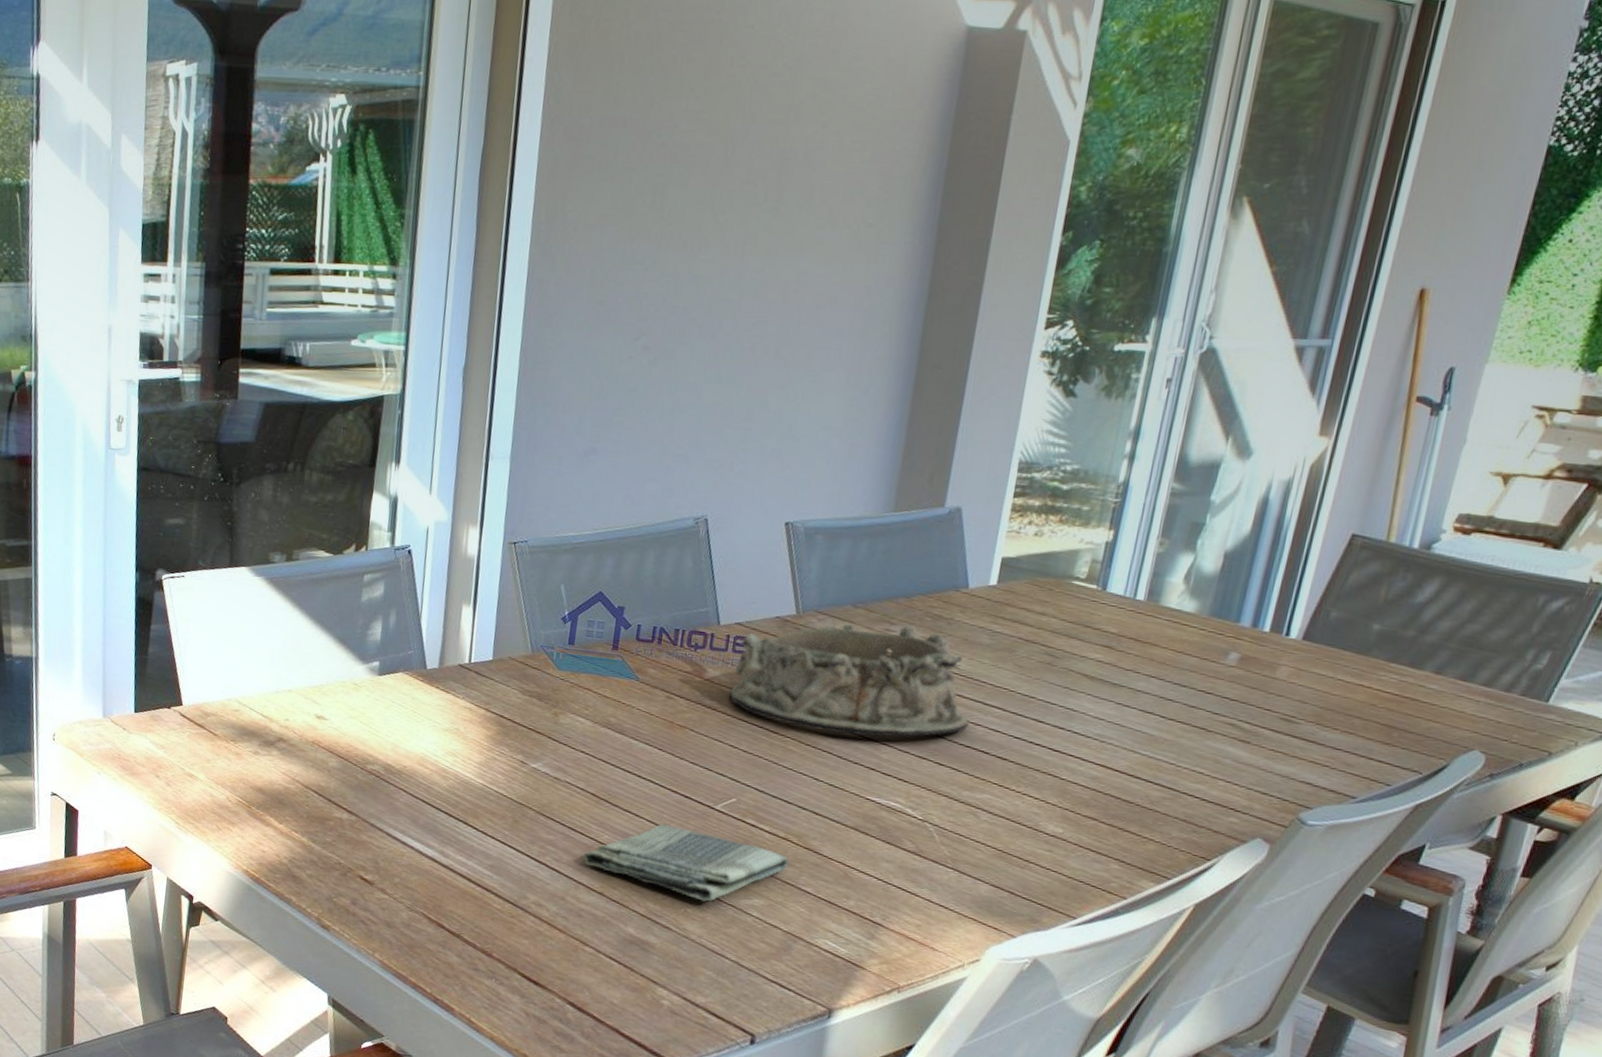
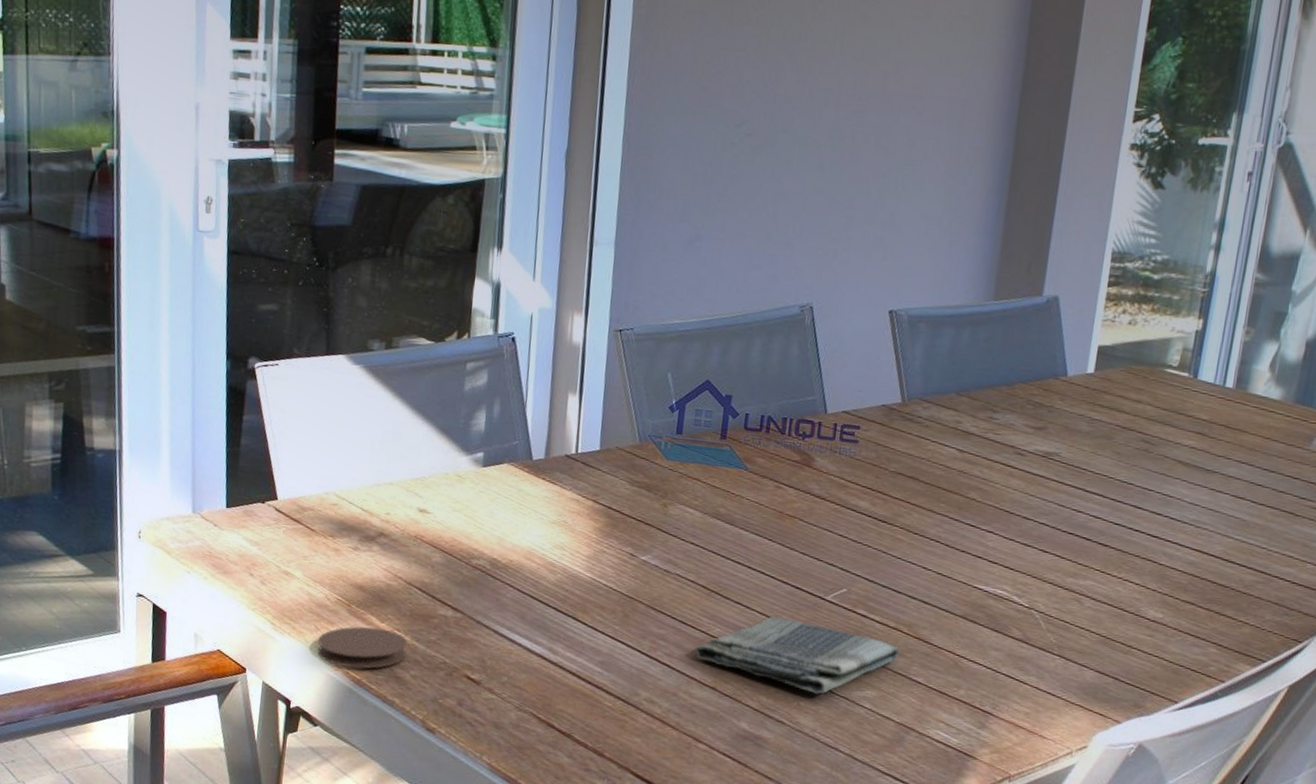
coaster: none [218,826,304,868] -> present [317,626,408,669]
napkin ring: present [728,623,970,738] -> none [836,411,1072,525]

